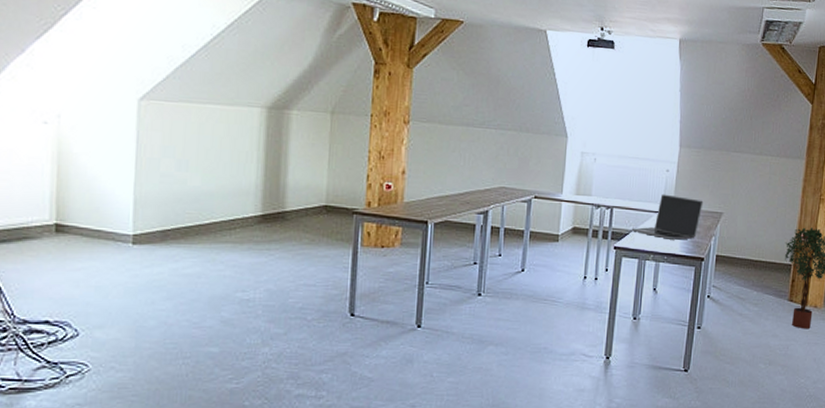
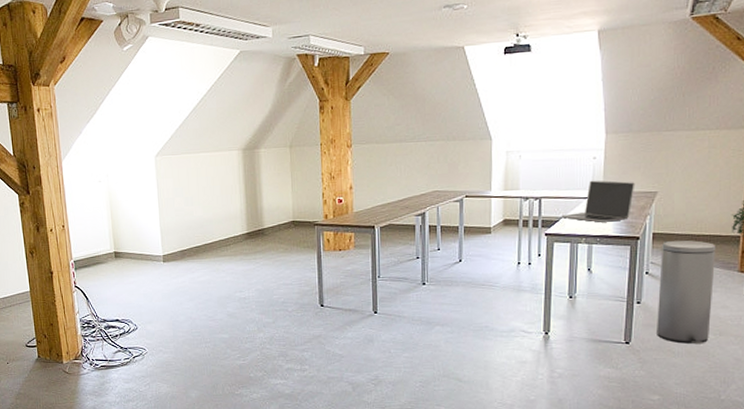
pedal bin: none [714,264,771,374] -> present [657,240,716,345]

